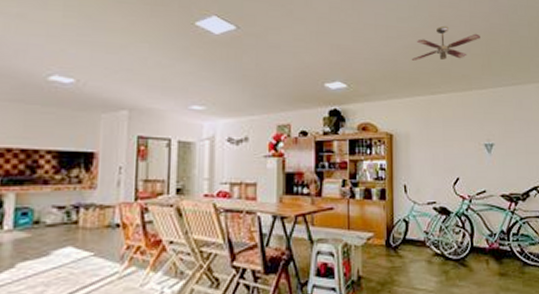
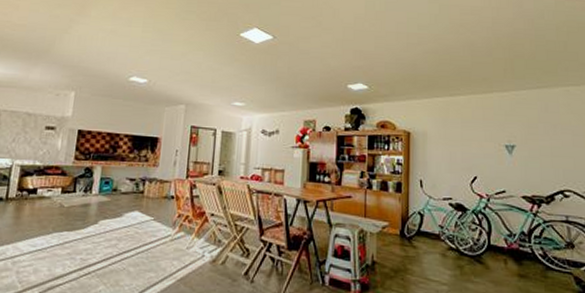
ceiling fan: present [411,25,480,61] -> none [430,31,503,65]

